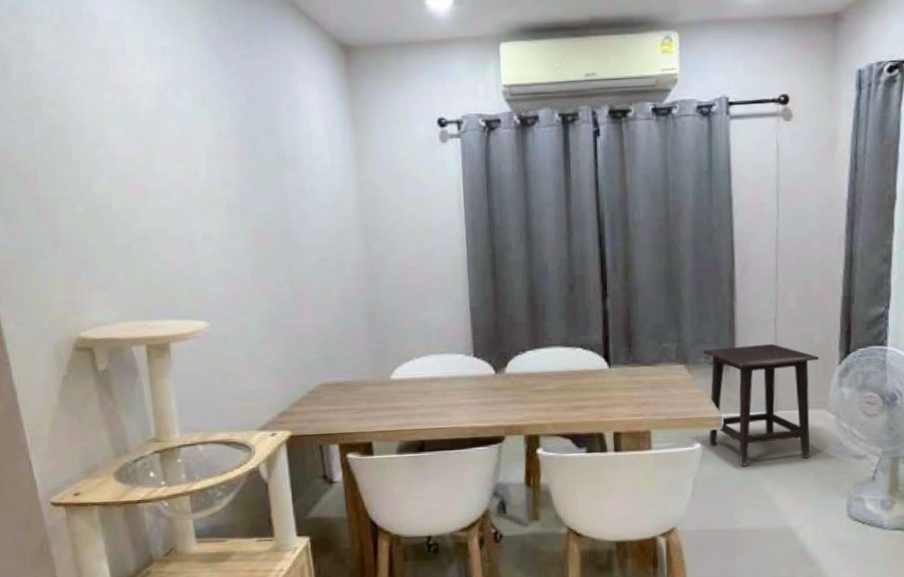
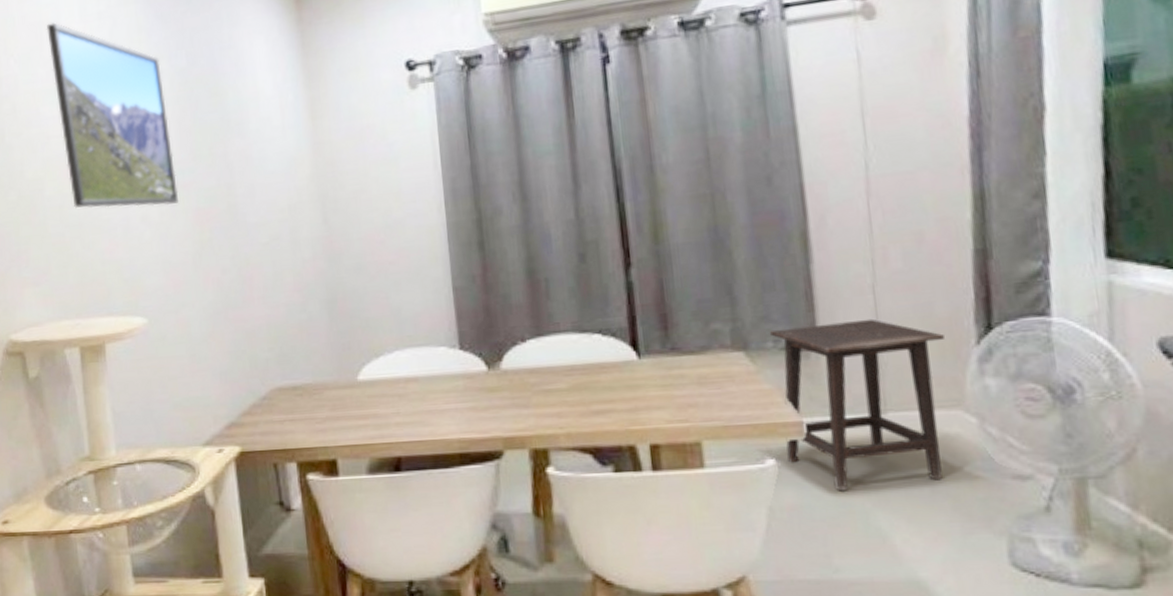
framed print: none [111,52,238,226] -> present [46,22,179,209]

